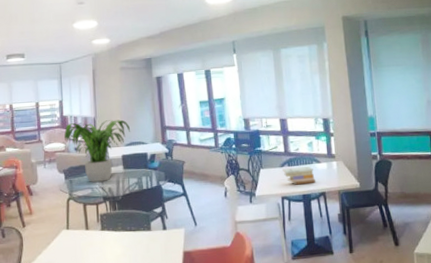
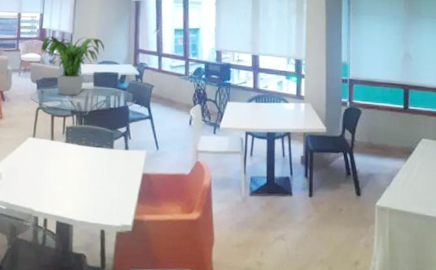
books: present [283,166,315,185] -> none [249,104,281,123]

